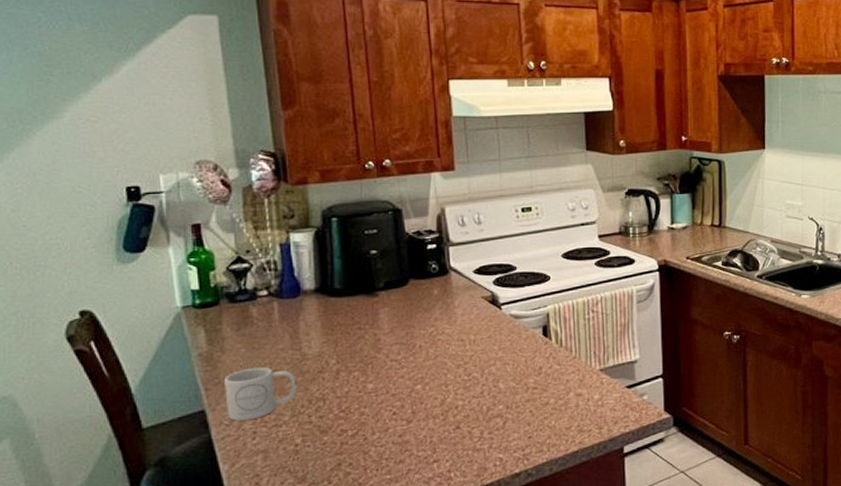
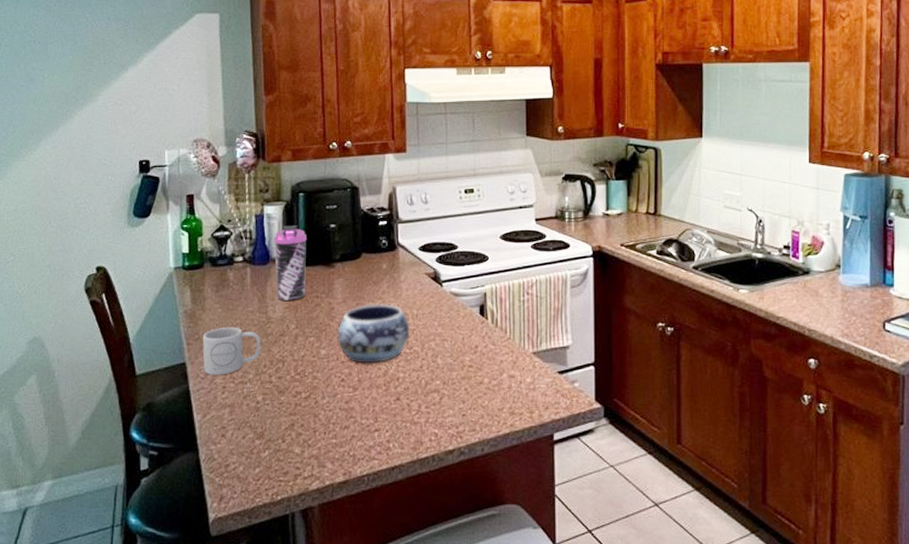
water bottle: none [304,253,345,335] -> present [274,226,307,300]
decorative bowl: none [385,331,468,395] -> present [337,304,410,364]

